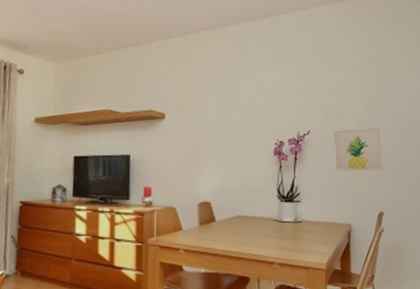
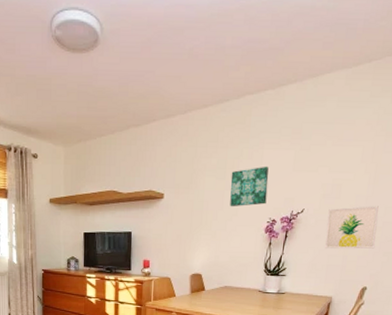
wall art: none [234,87,272,129] -> present [230,166,269,207]

